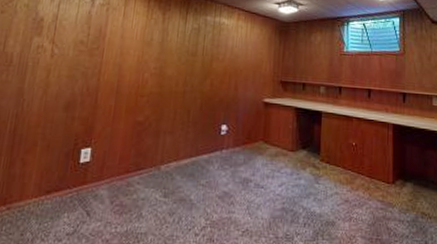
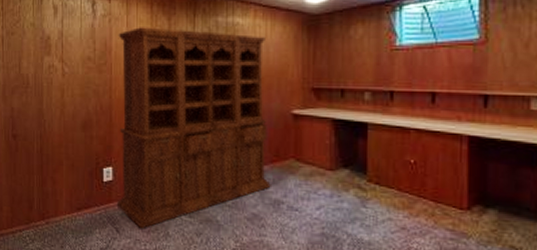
bookcase: none [90,18,246,211] -> present [116,27,271,230]

